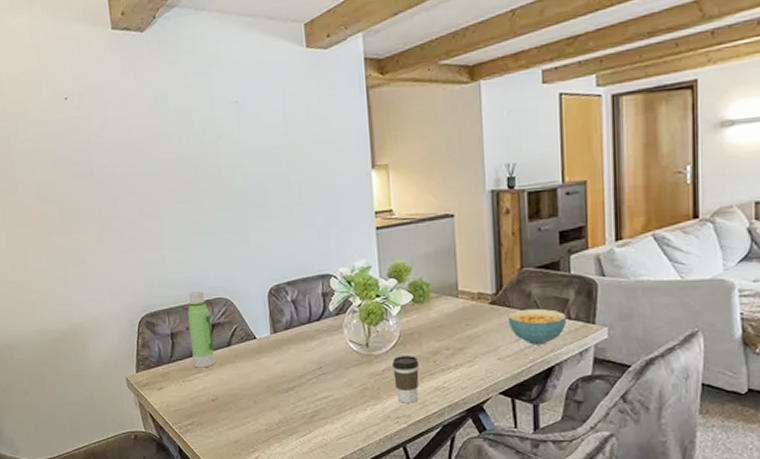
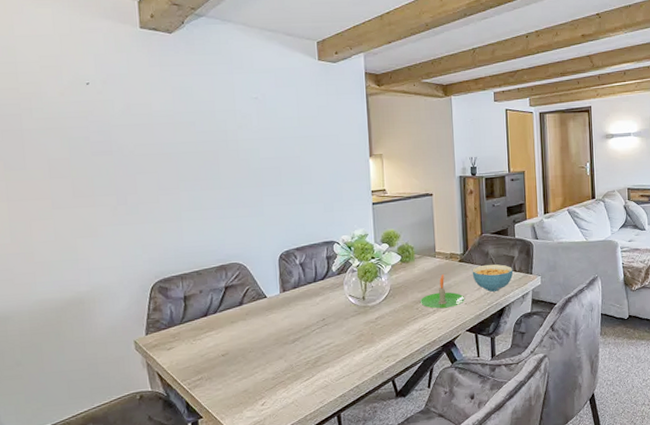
water bottle: present [188,290,216,368] -> none [202,257,227,327]
coffee cup: present [392,356,420,403] -> none [384,305,406,345]
candle: none [437,320,498,363] -> present [420,274,465,309]

